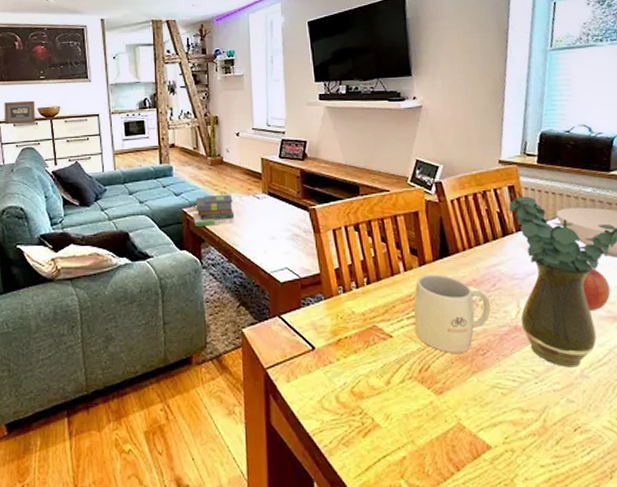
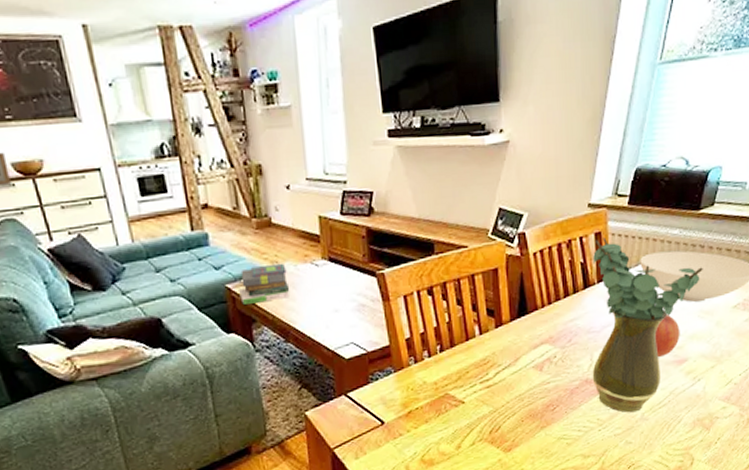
mug: present [413,274,491,354] -> none [487,334,564,413]

